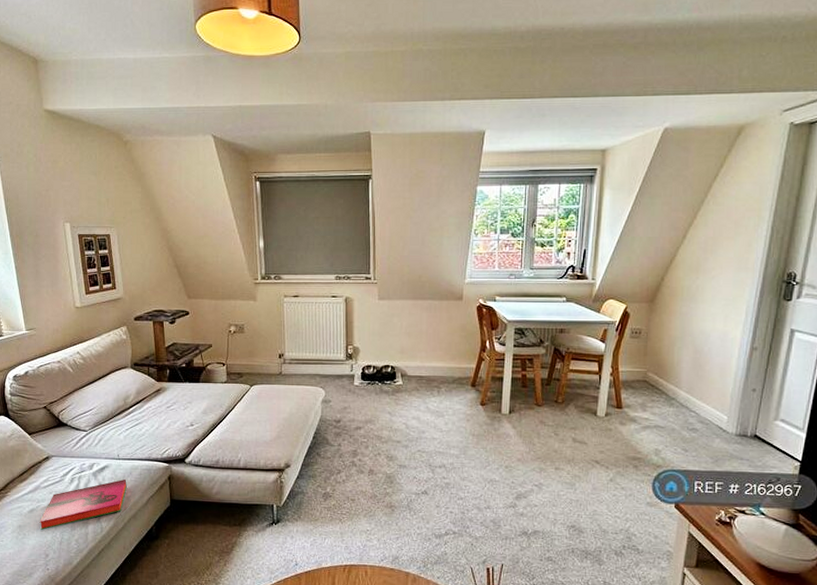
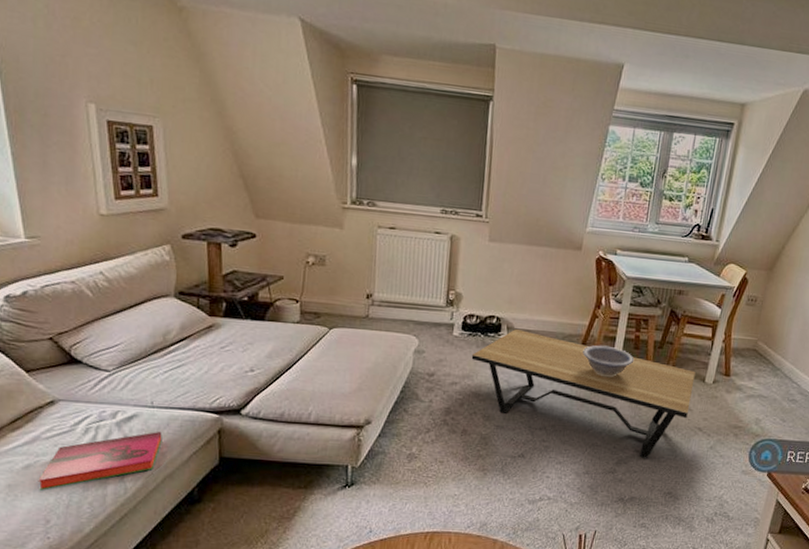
coffee table: none [372,376,586,492] -> present [471,329,696,458]
decorative bowl: none [473,385,523,416] -> present [583,345,635,378]

